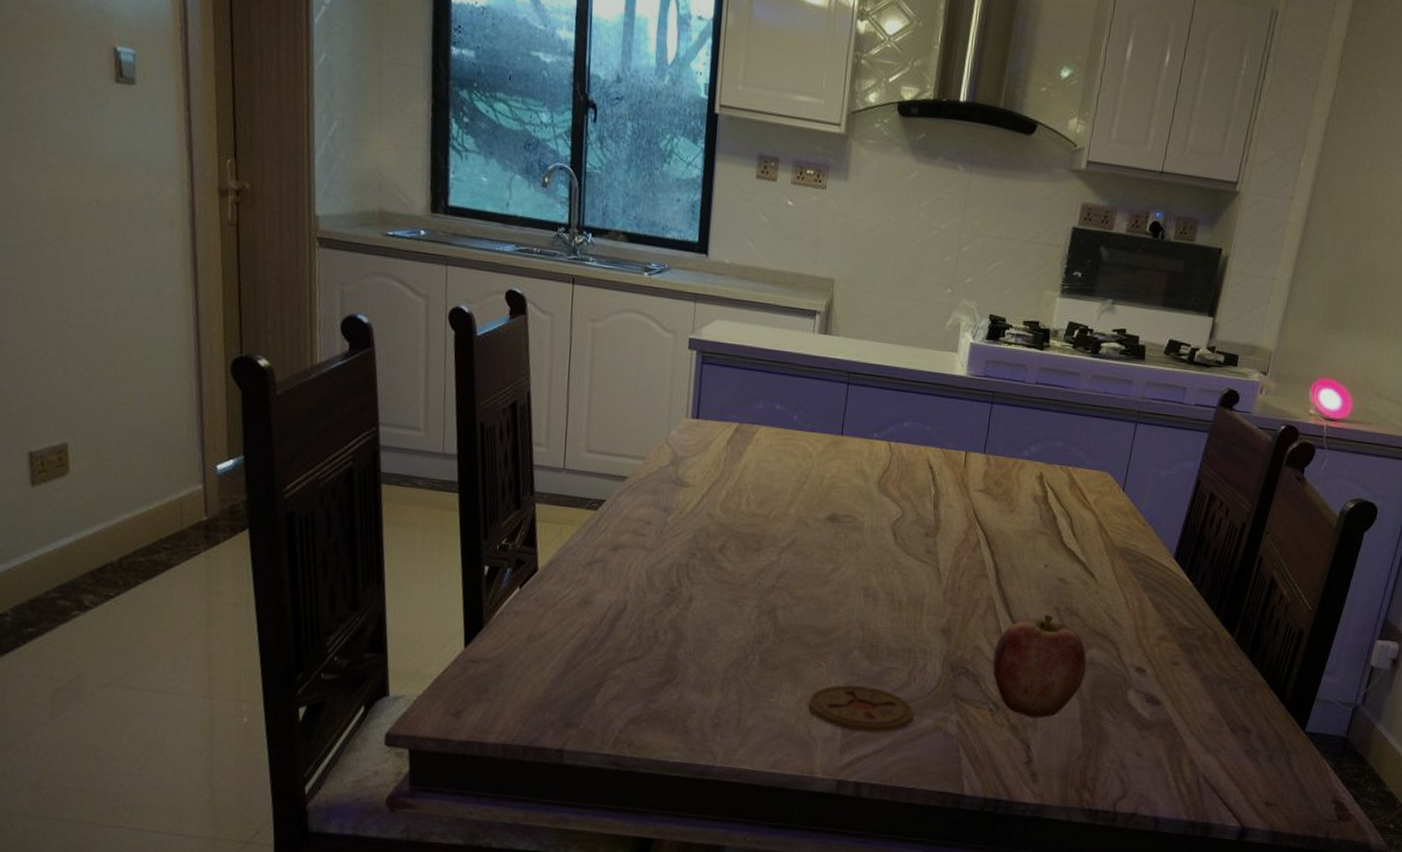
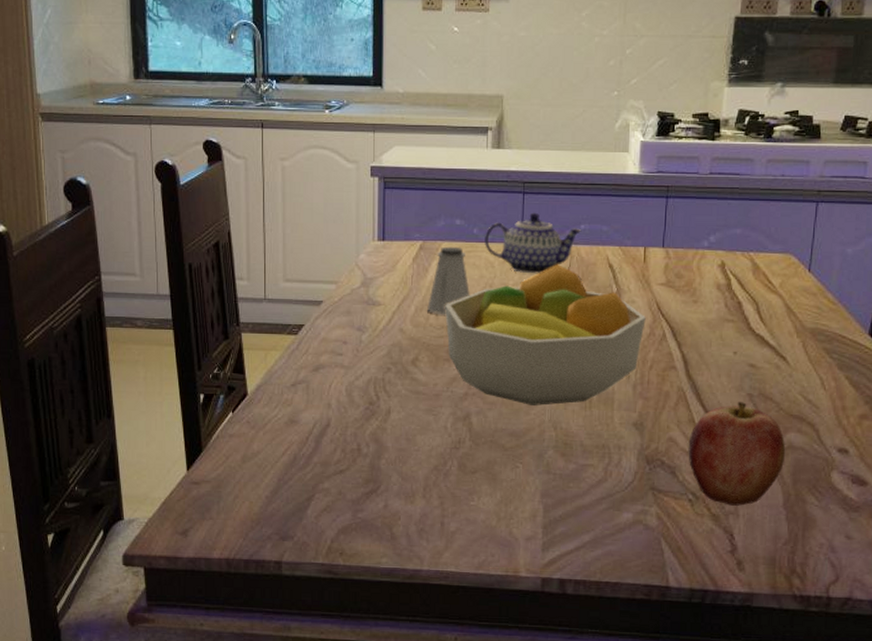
saltshaker: none [739,431,786,503] -> present [427,246,471,315]
fruit bowl: none [757,460,962,605] -> present [445,264,646,406]
teapot: none [804,404,905,469] -> present [485,212,582,274]
coaster: present [808,684,914,733] -> none [507,483,613,530]

